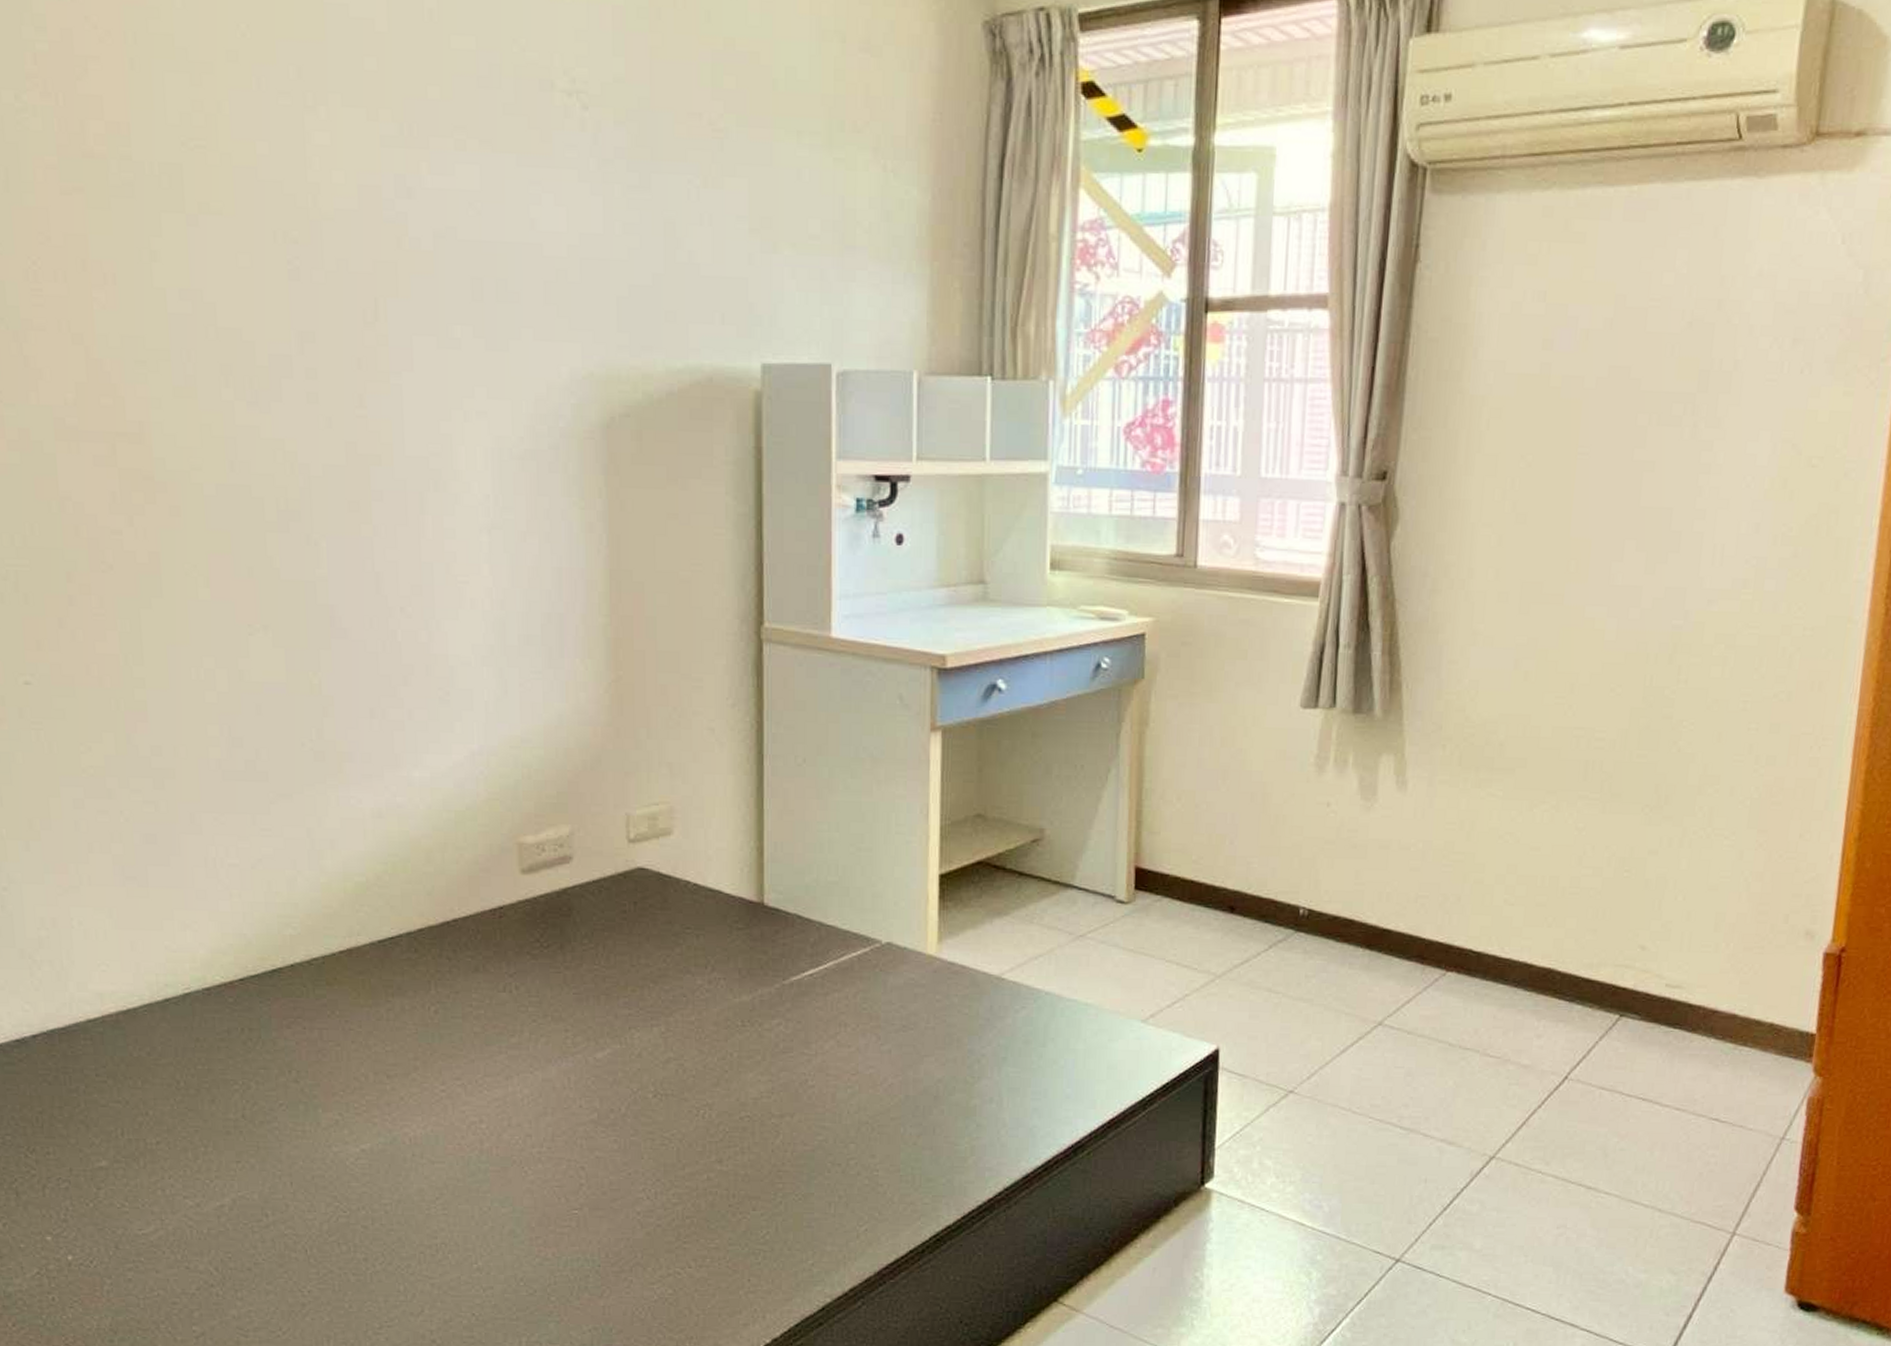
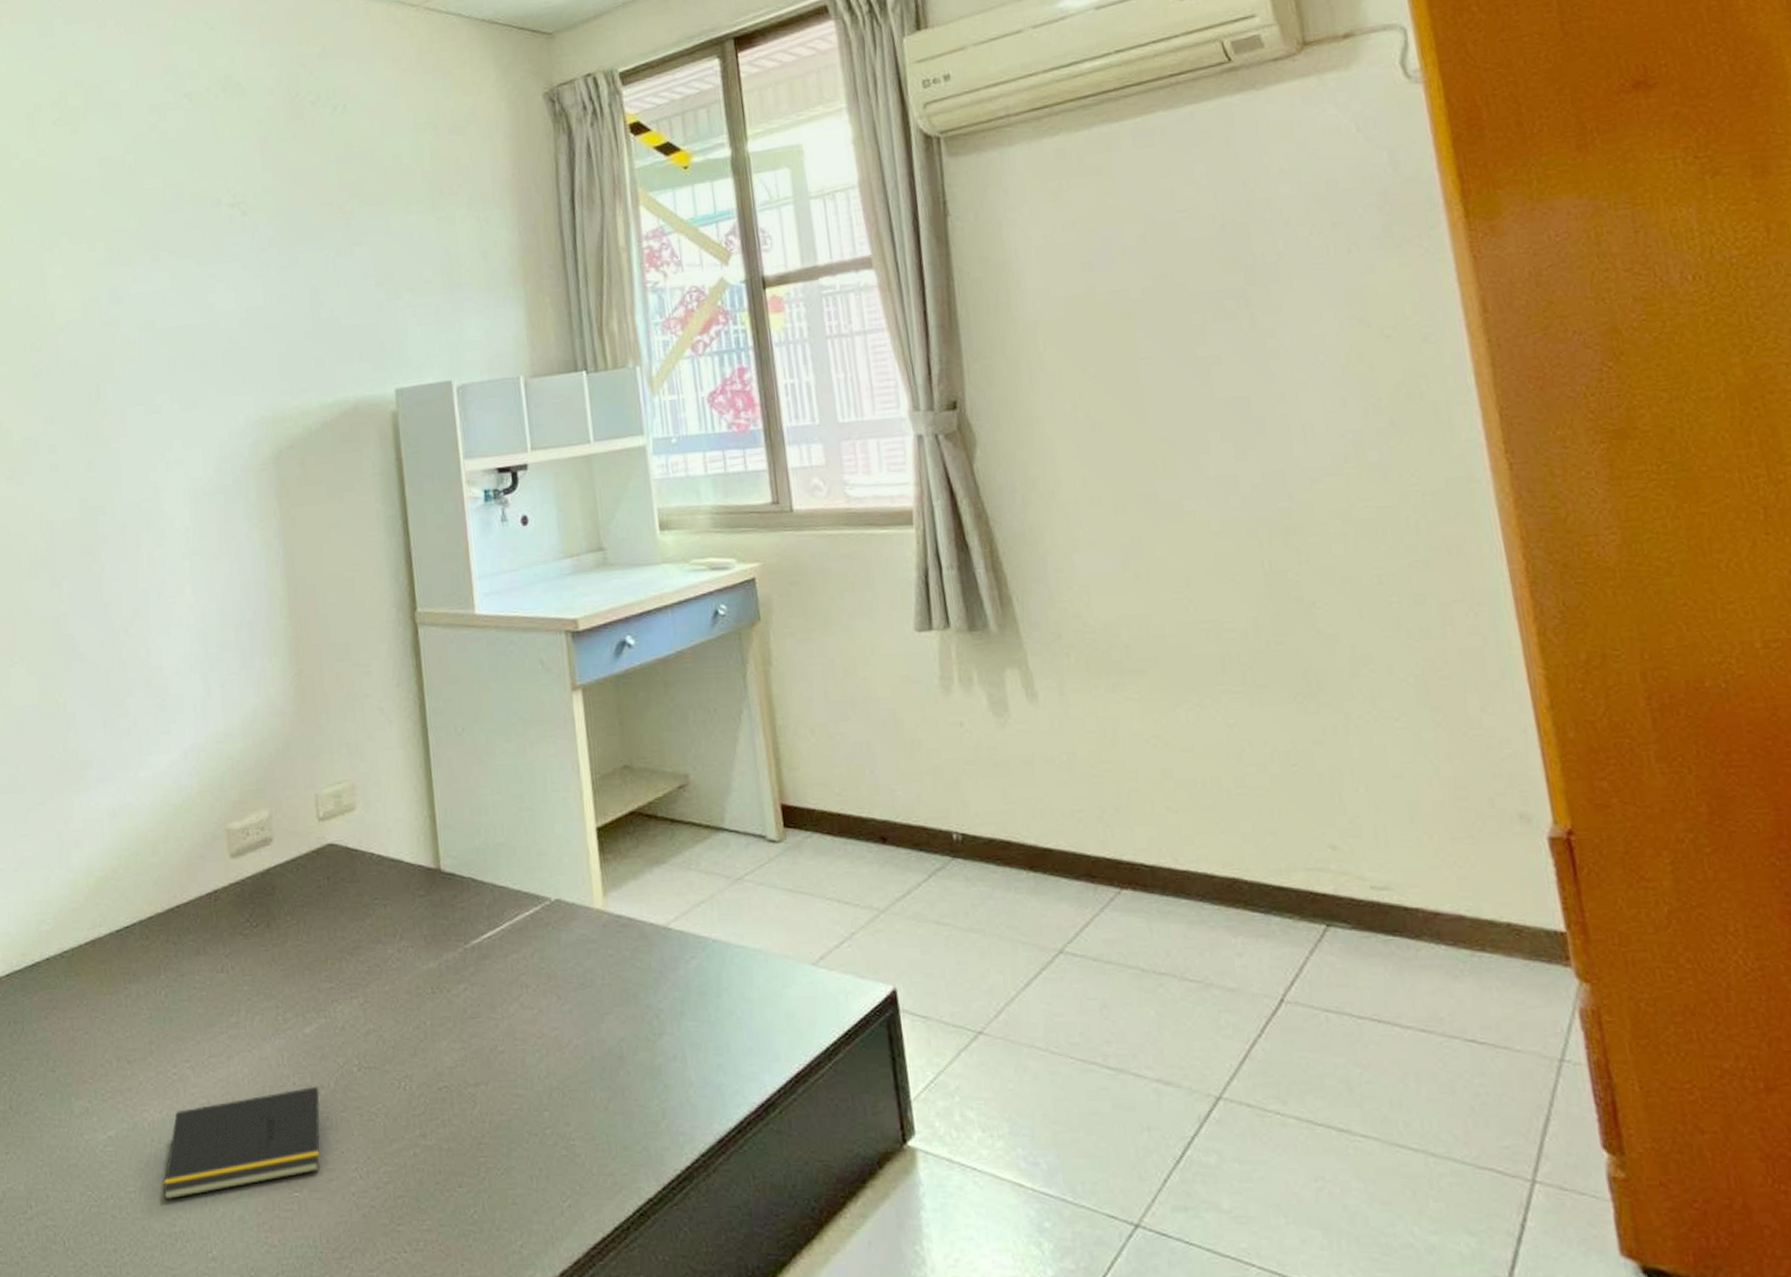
notepad: none [424,1109,608,1214] -> present [163,1086,320,1200]

